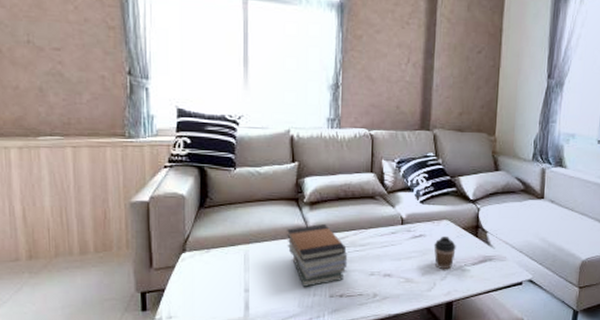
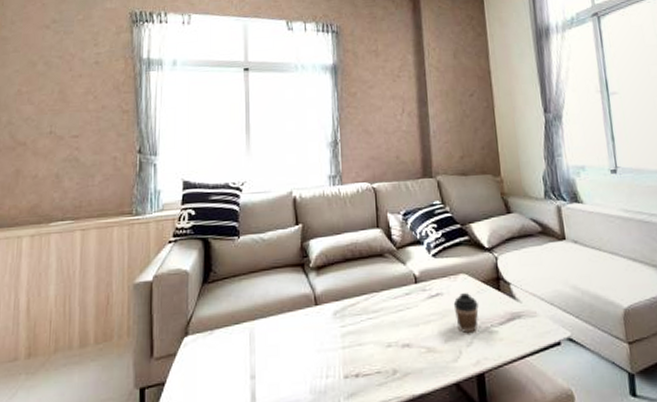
book stack: present [287,224,348,287] -> none [294,291,361,368]

